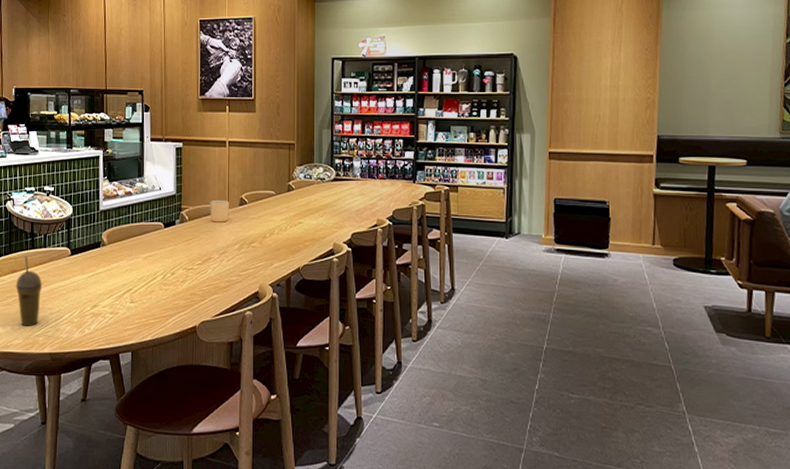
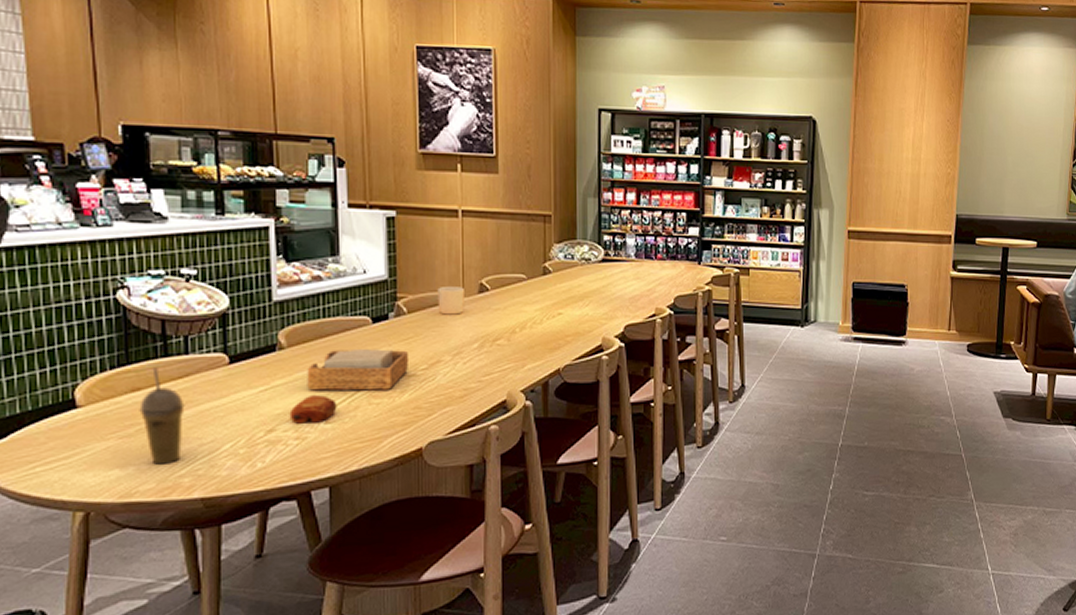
pastry: none [107,281,139,302] -> present [289,395,337,424]
napkin holder: none [119,247,189,279] -> present [307,349,410,391]

